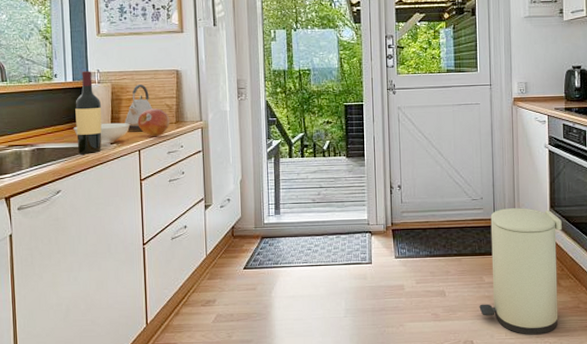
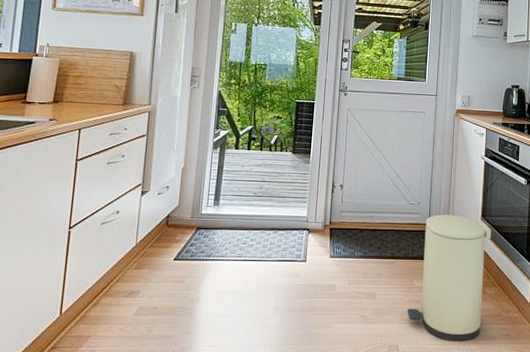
bowl: present [73,122,131,145] -> none [10,98,74,120]
wine bottle: present [75,71,102,155] -> none [12,43,46,129]
kettle: present [125,84,153,132] -> none [68,62,101,111]
fruit: present [137,108,170,136] -> none [82,88,117,116]

